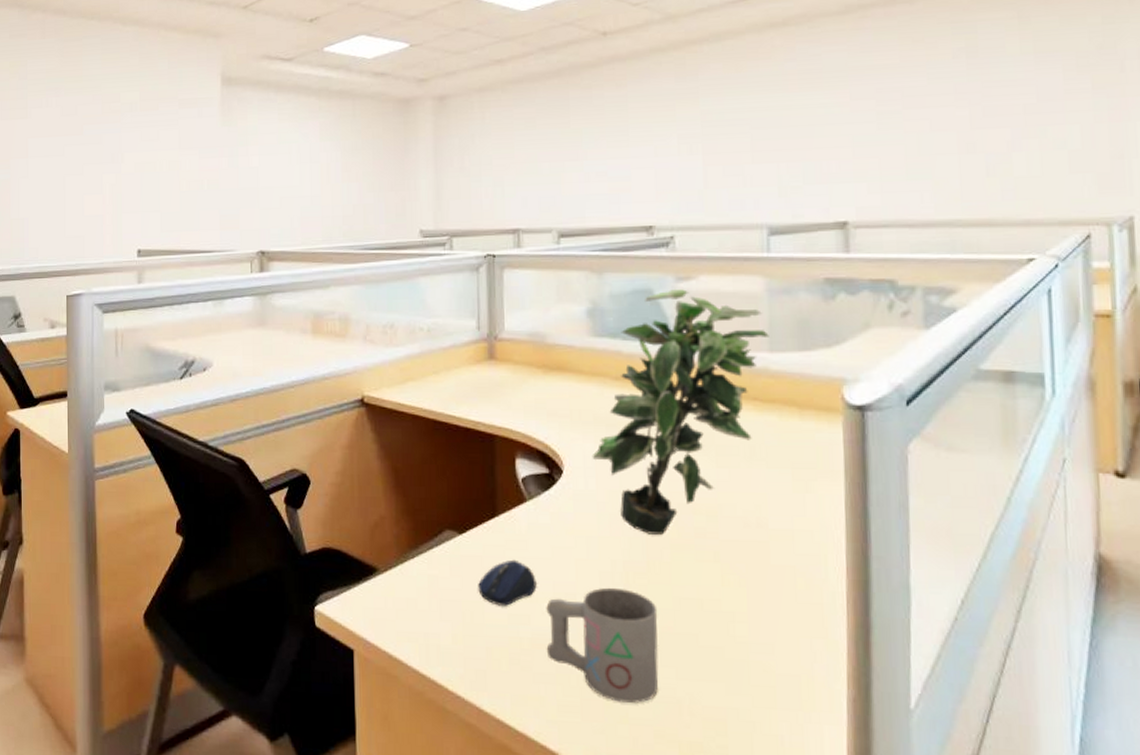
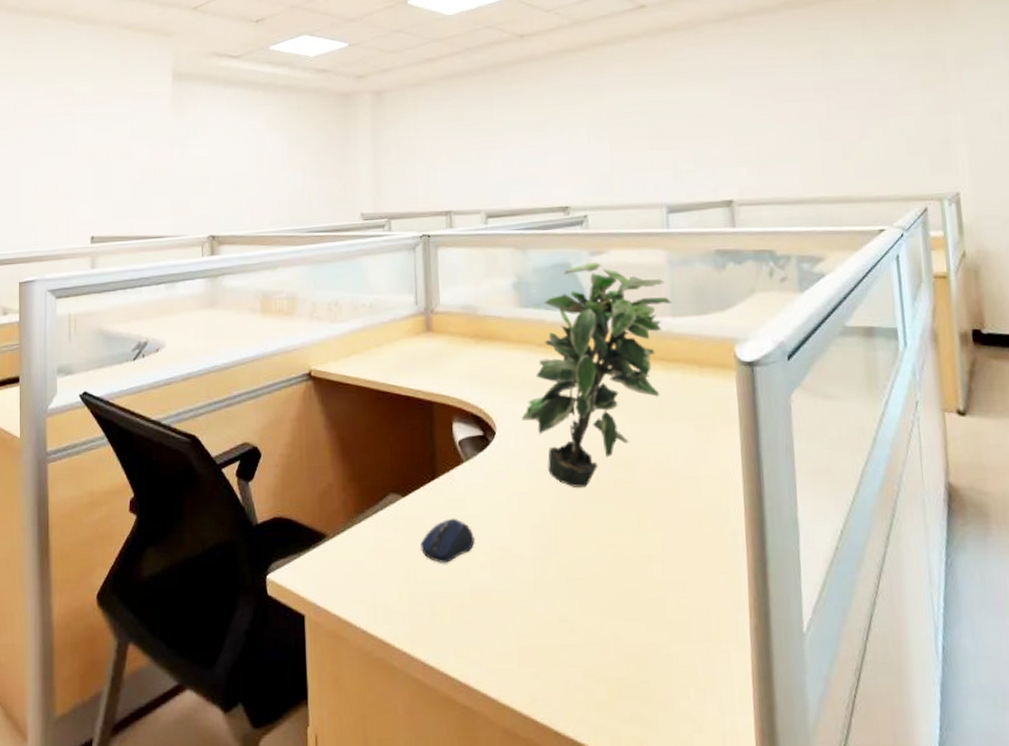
mug: present [546,587,659,703] -> none [484,539,587,646]

